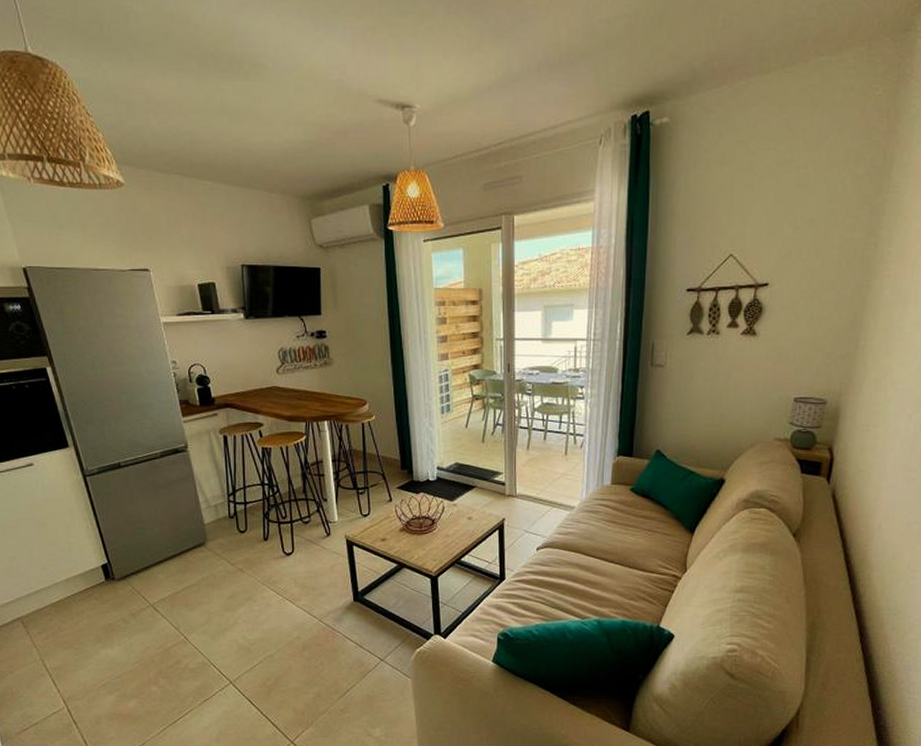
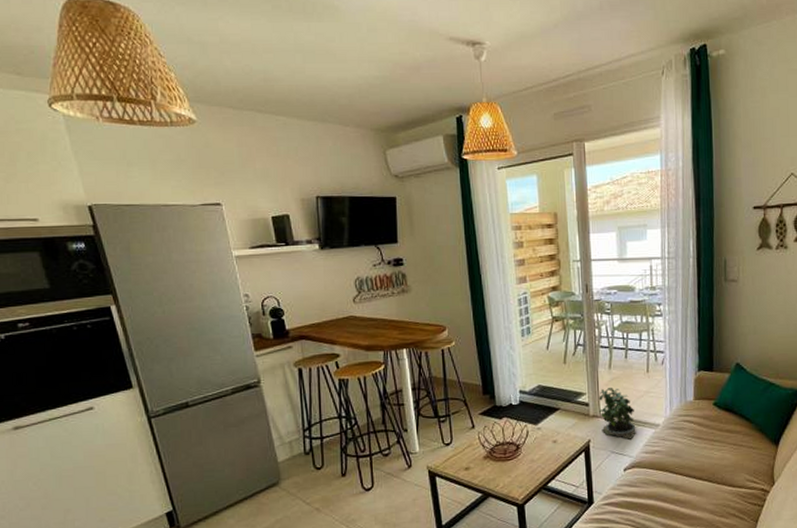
potted plant: none [515,467,551,520] -> present [599,387,636,440]

